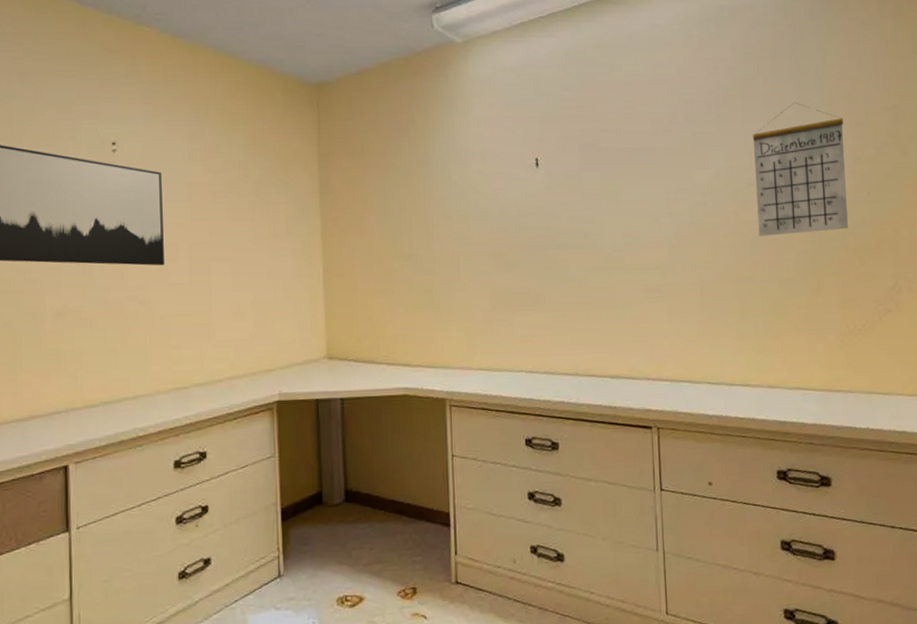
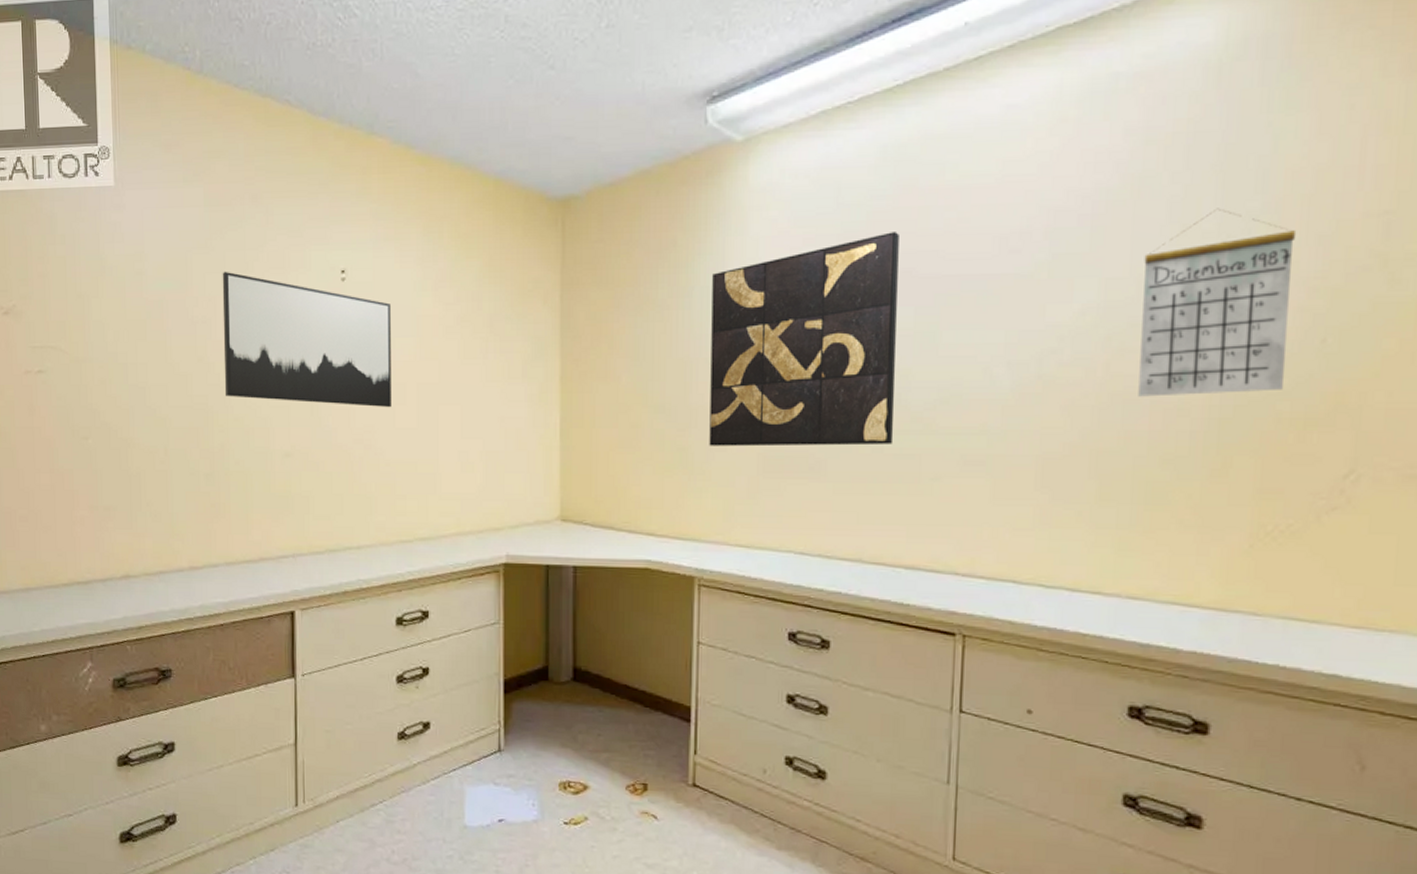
wall art: none [445,115,594,288] -> present [709,232,899,447]

